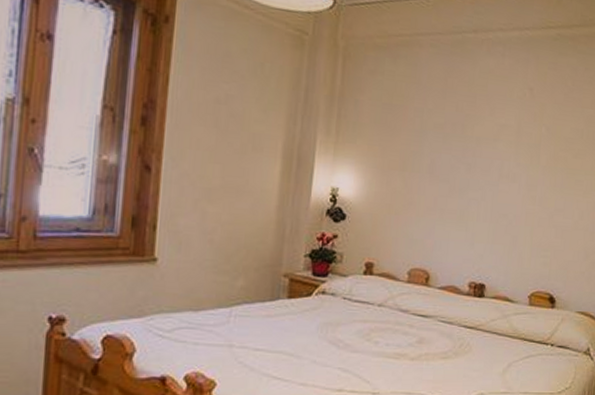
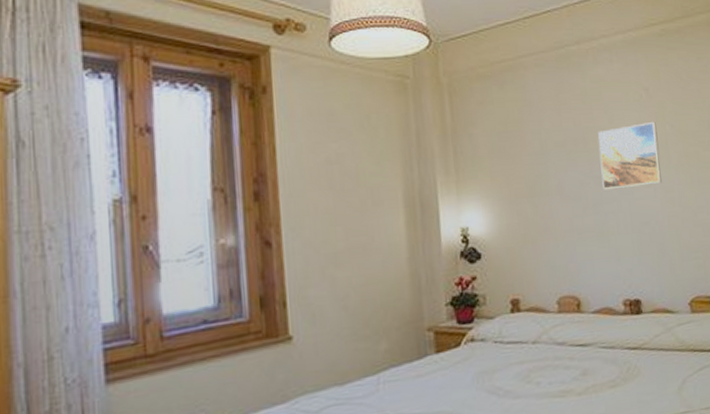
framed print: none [471,120,533,181] -> present [598,121,662,190]

